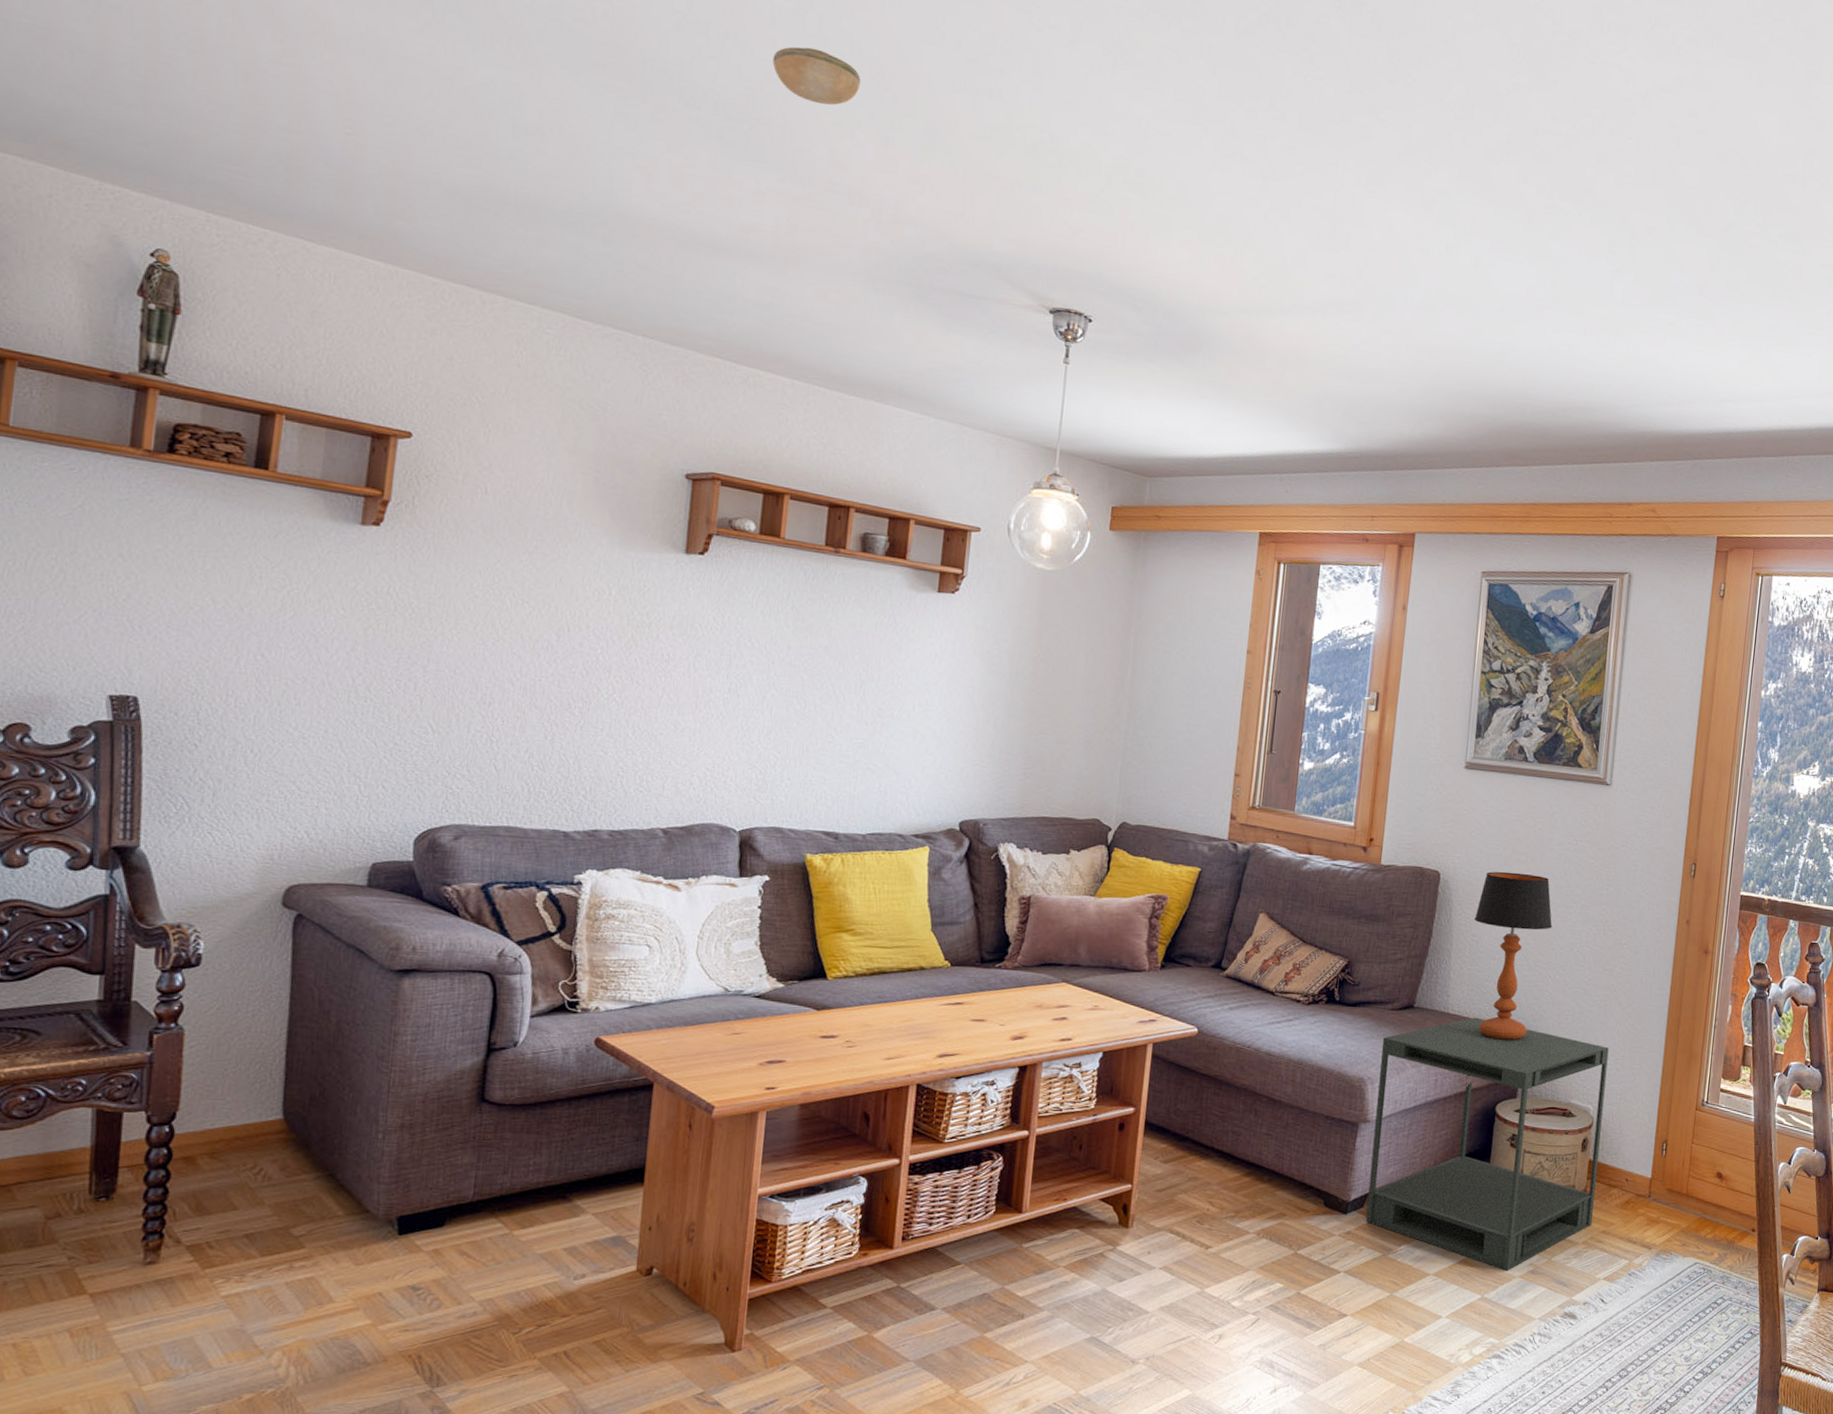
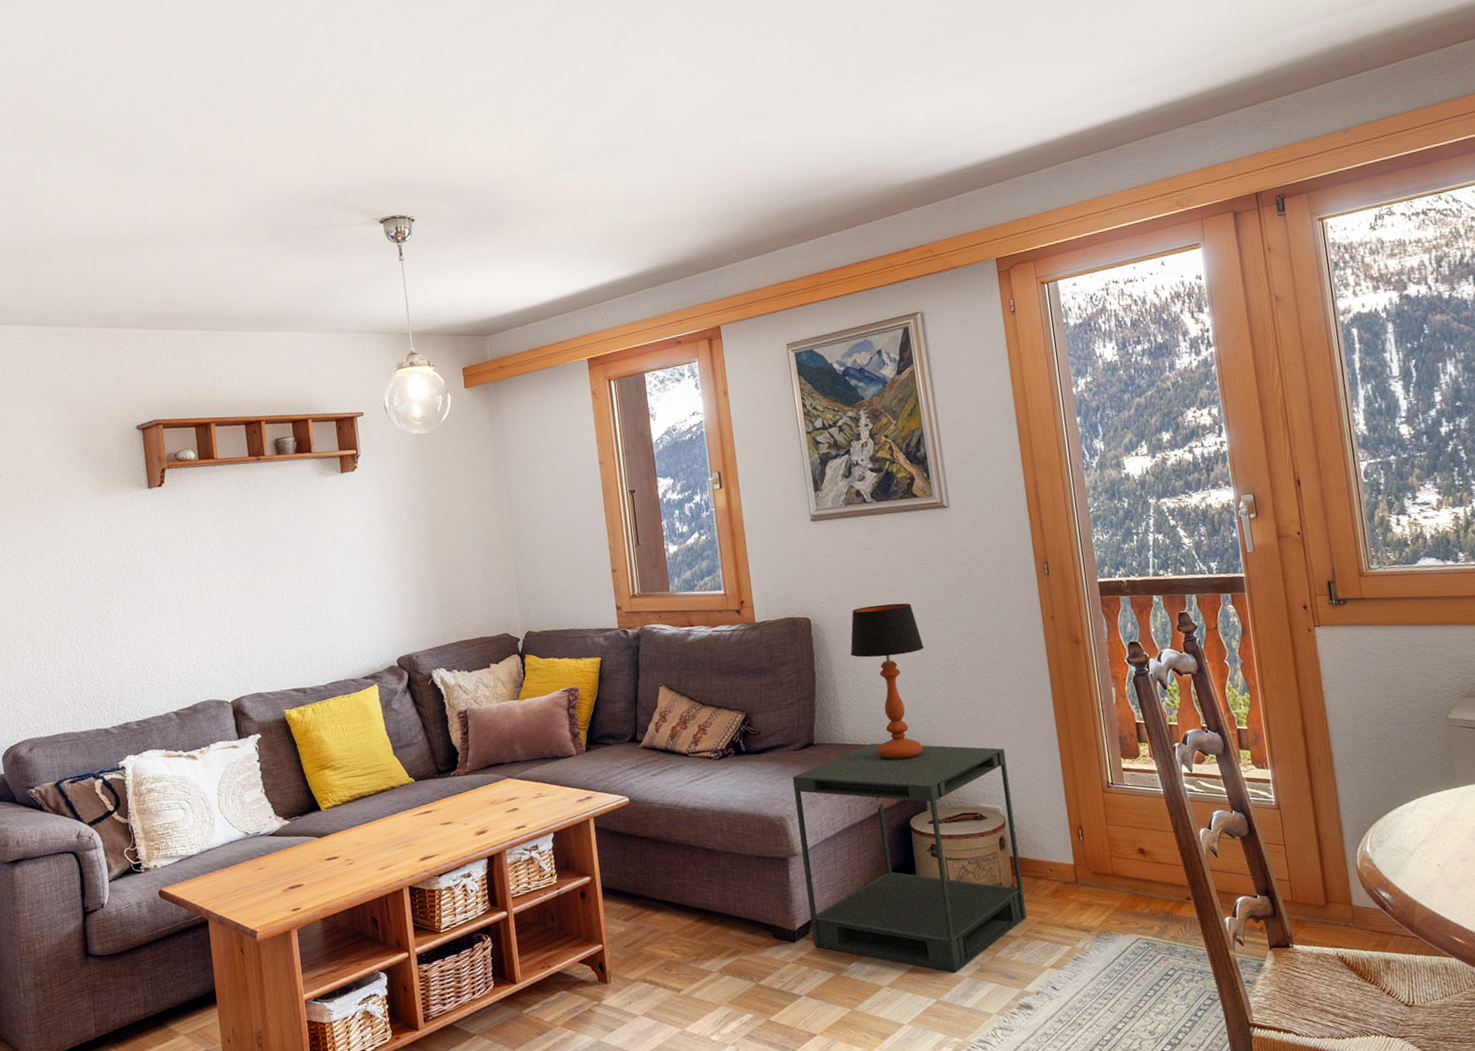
smoke detector: present [772,47,861,106] -> none [134,68,202,111]

